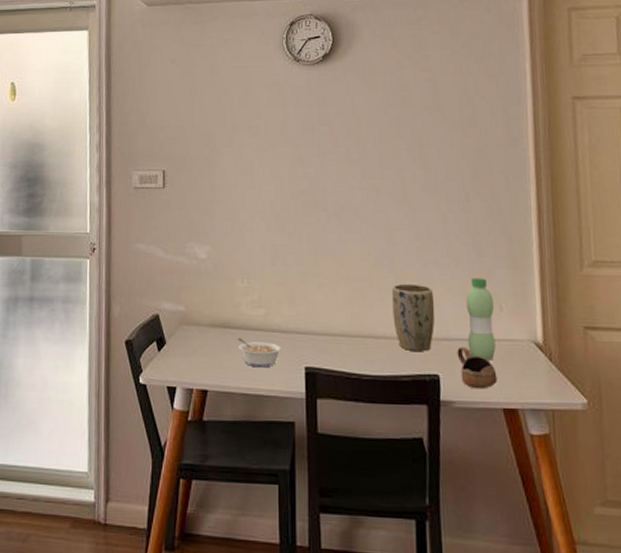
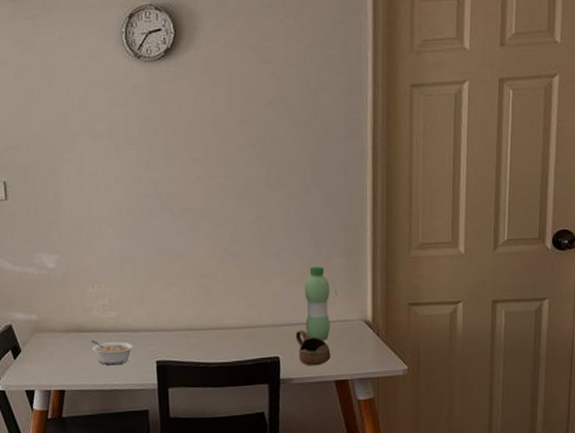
plant pot: present [392,283,435,351] -> none [236,276,276,338]

